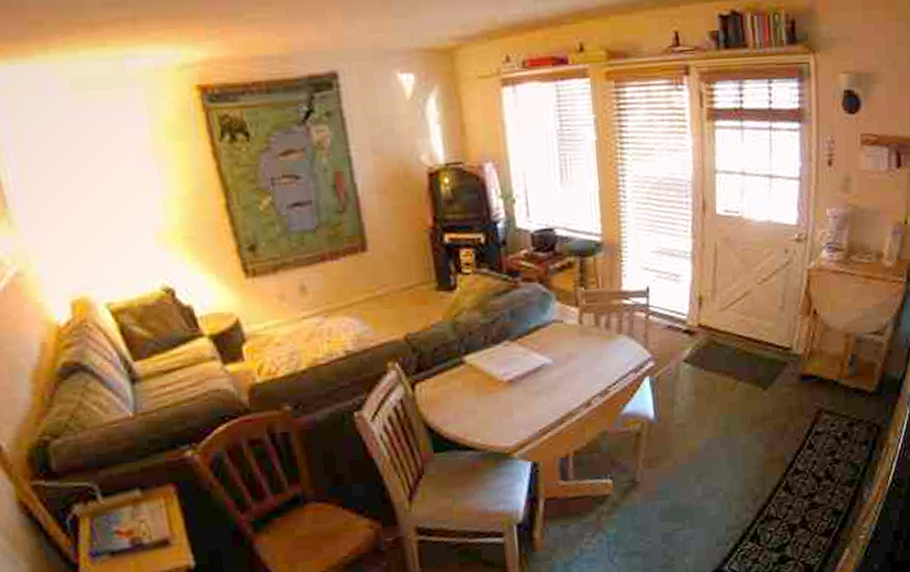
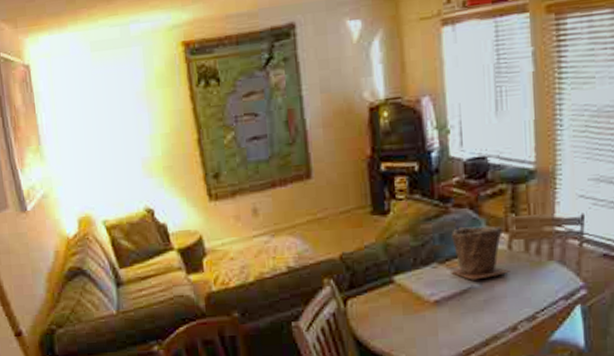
plant pot: none [522,300,583,357] -> present [451,226,512,280]

